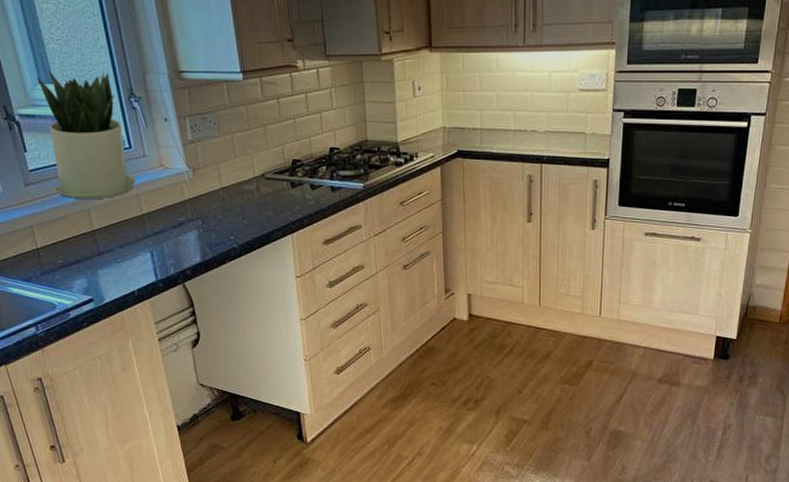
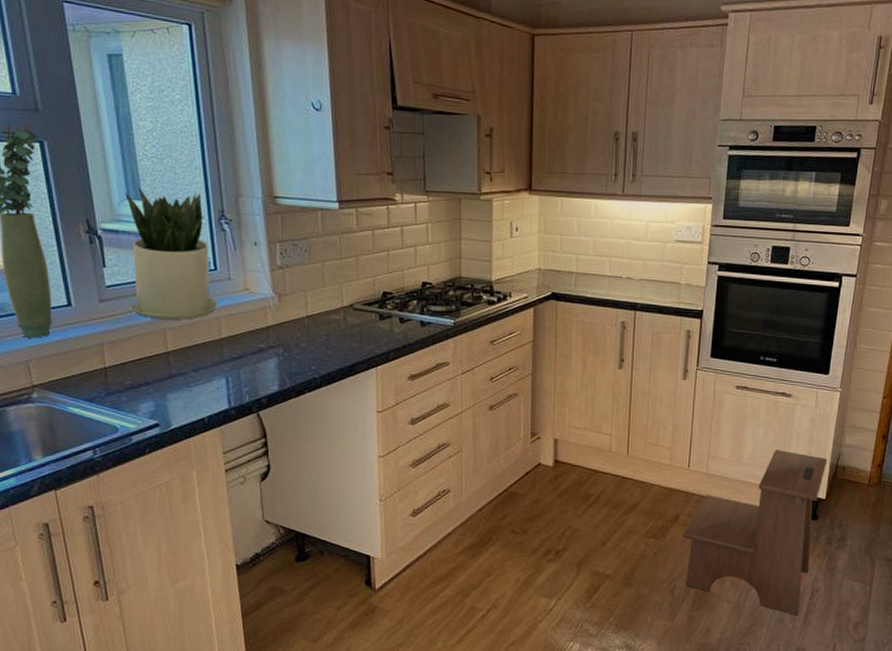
step stool: none [596,294,738,451] -> present [682,450,828,616]

